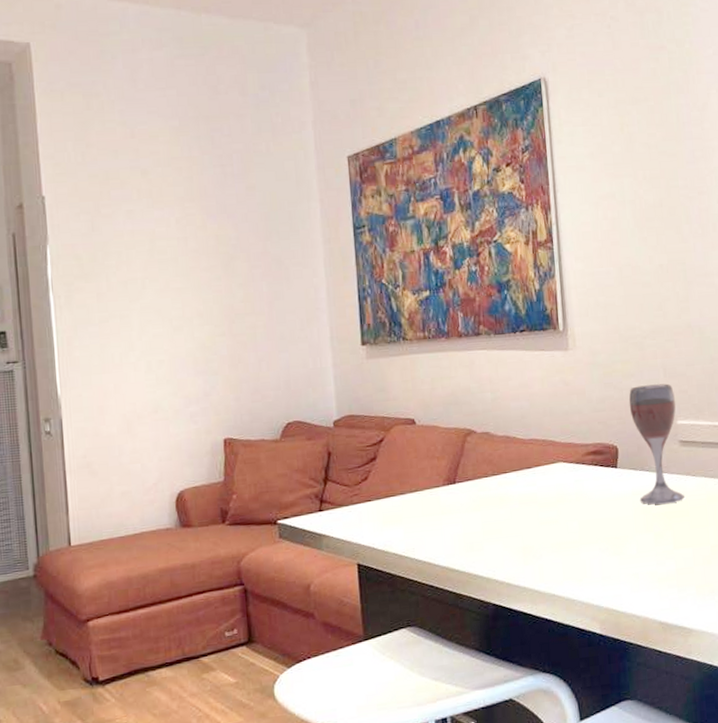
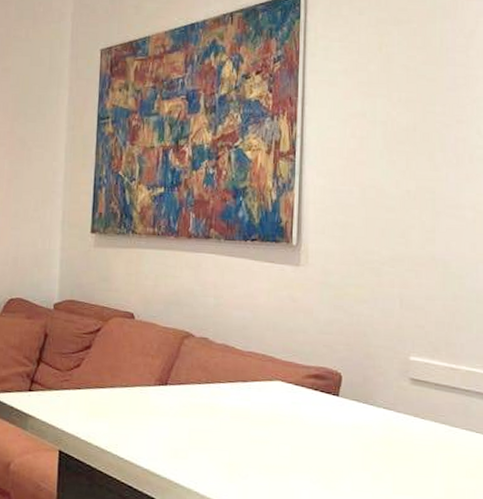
cup: present [628,383,684,505] -> none [358,313,411,444]

